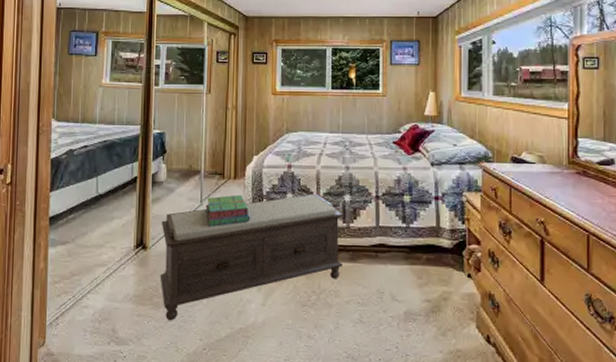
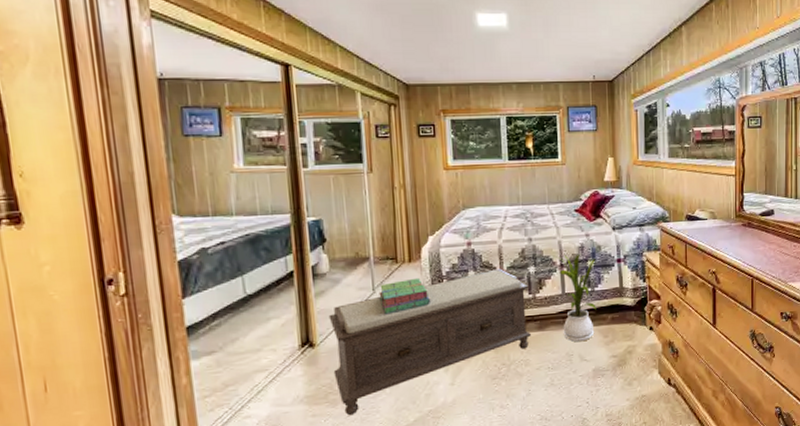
house plant: none [372,186,411,280] -> present [556,253,596,342]

